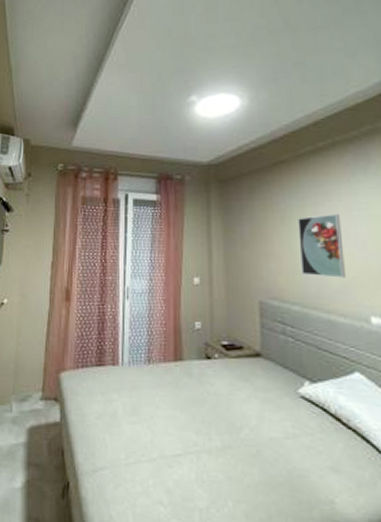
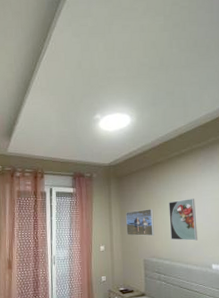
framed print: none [232,227,276,268] -> present [126,209,154,236]

